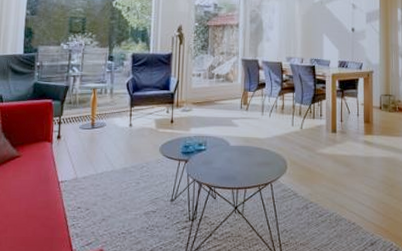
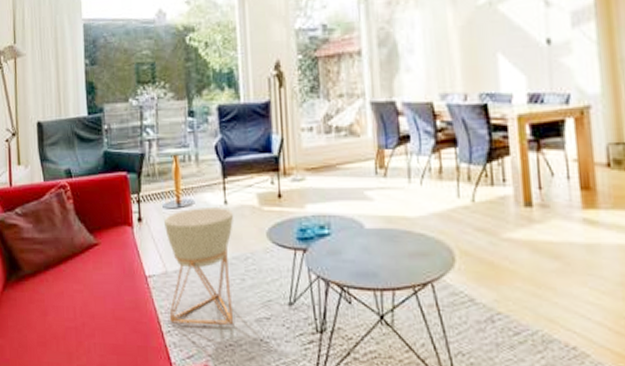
planter: none [75,129,136,219] -> present [164,208,234,325]

